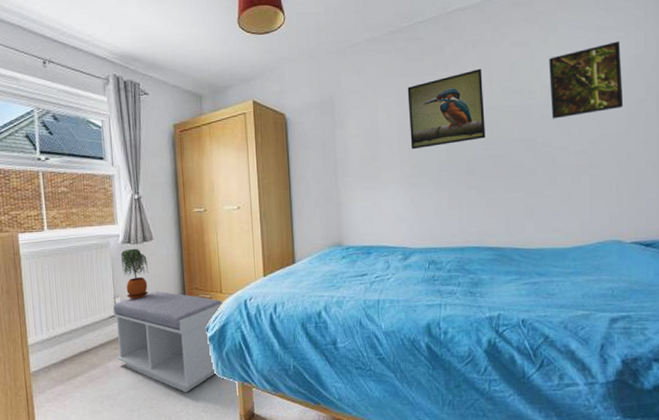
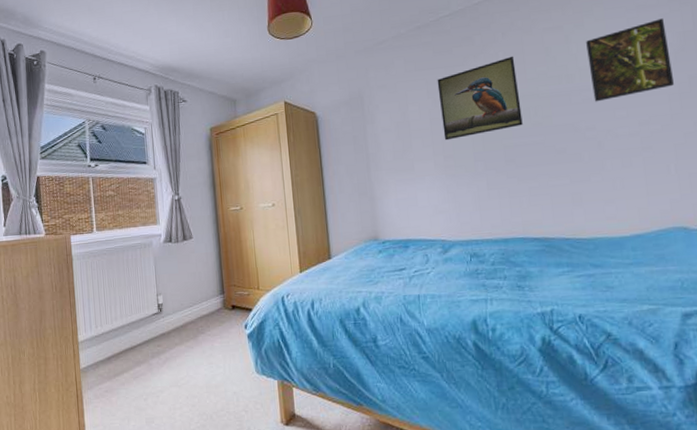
bench: present [113,291,223,393] -> none [156,288,261,391]
potted plant: present [120,248,149,299] -> none [162,247,189,297]

